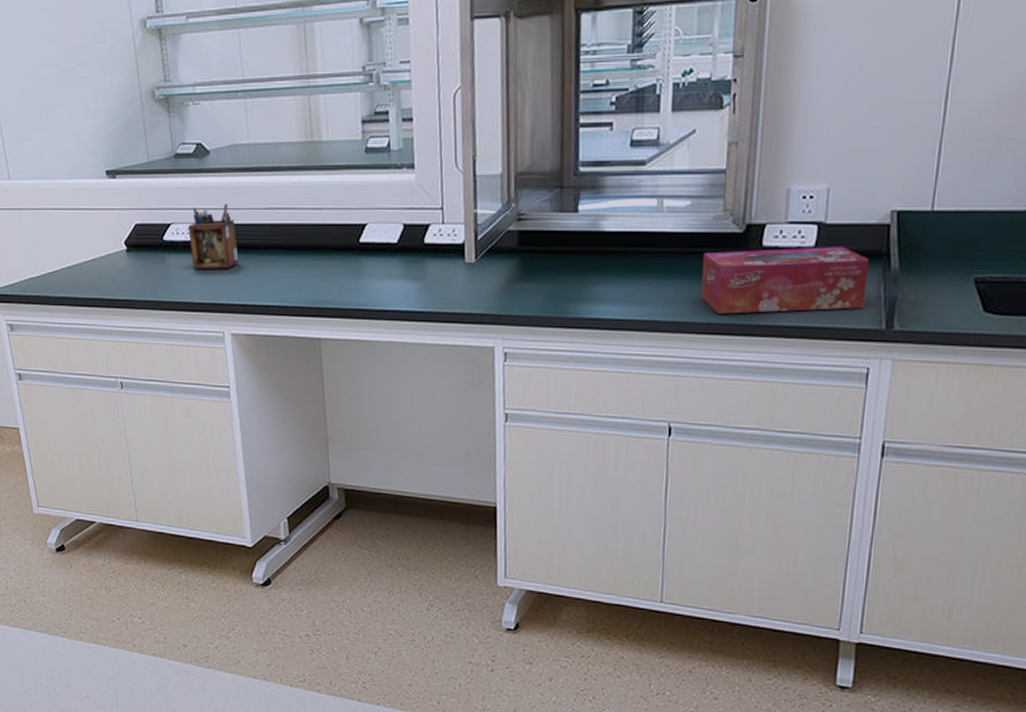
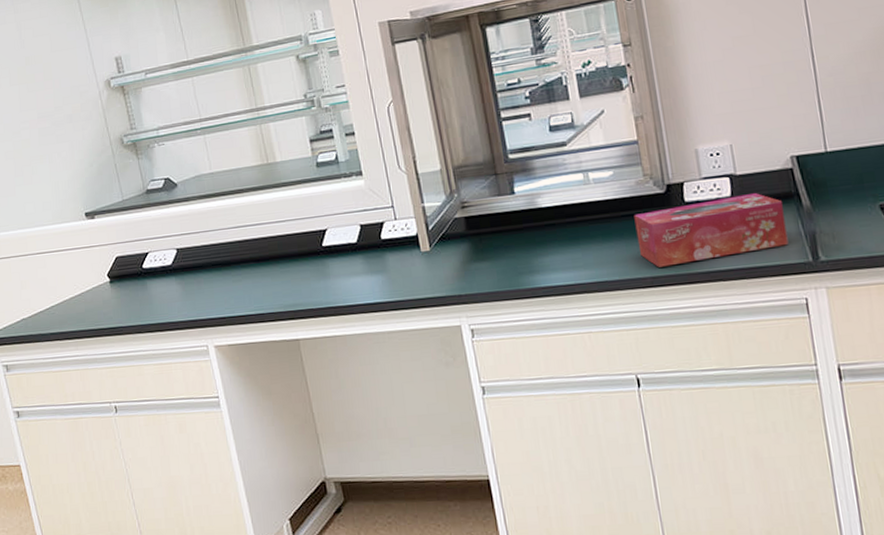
desk organizer: present [188,204,239,270] -> none [165,228,214,291]

